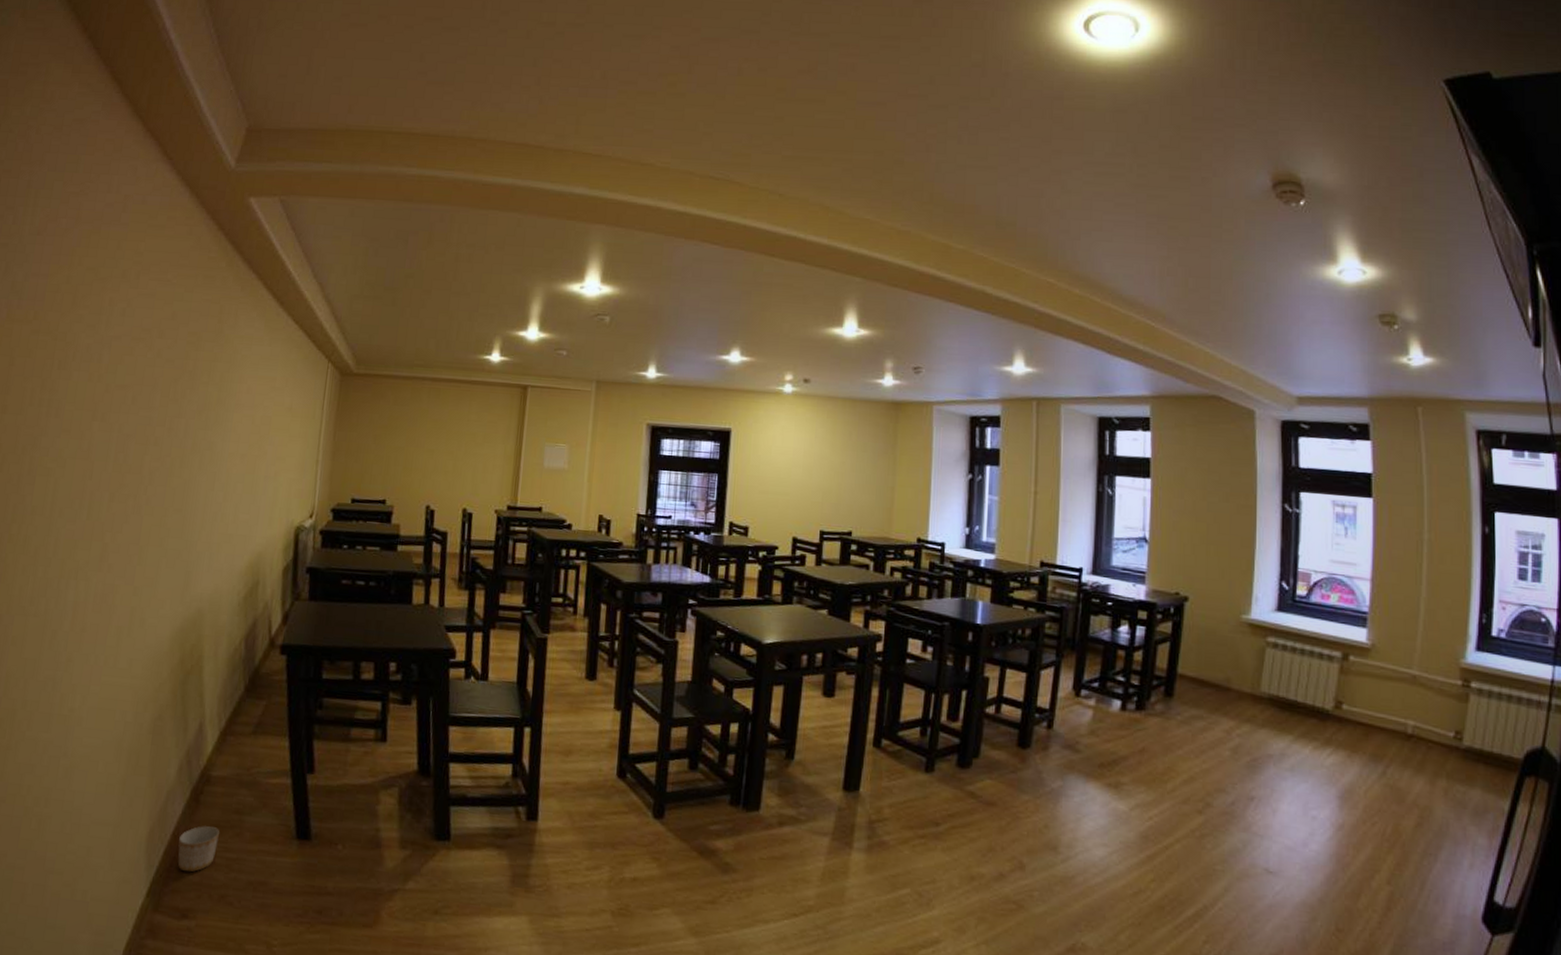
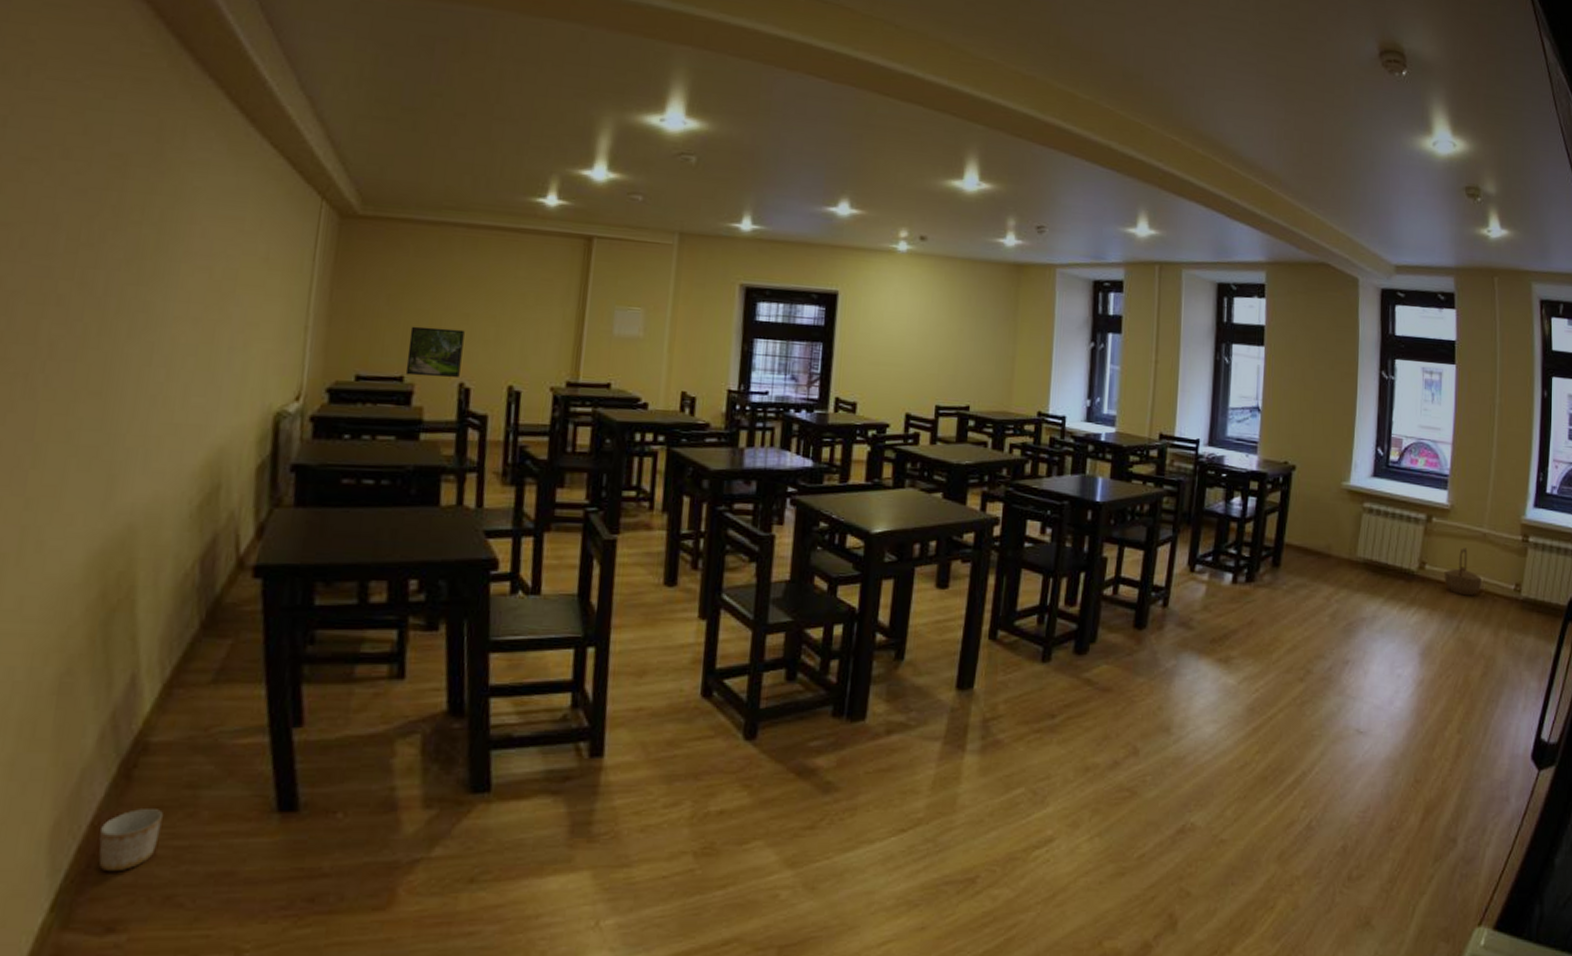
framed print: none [387,460,430,502] -> present [405,326,465,378]
basket: none [1365,689,1412,741] -> present [1444,548,1482,596]

